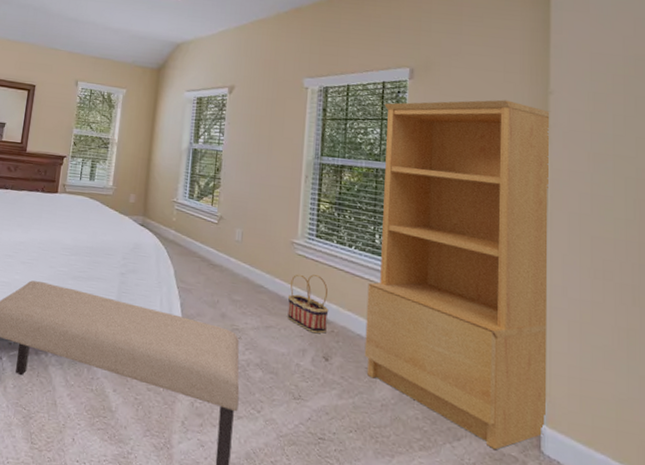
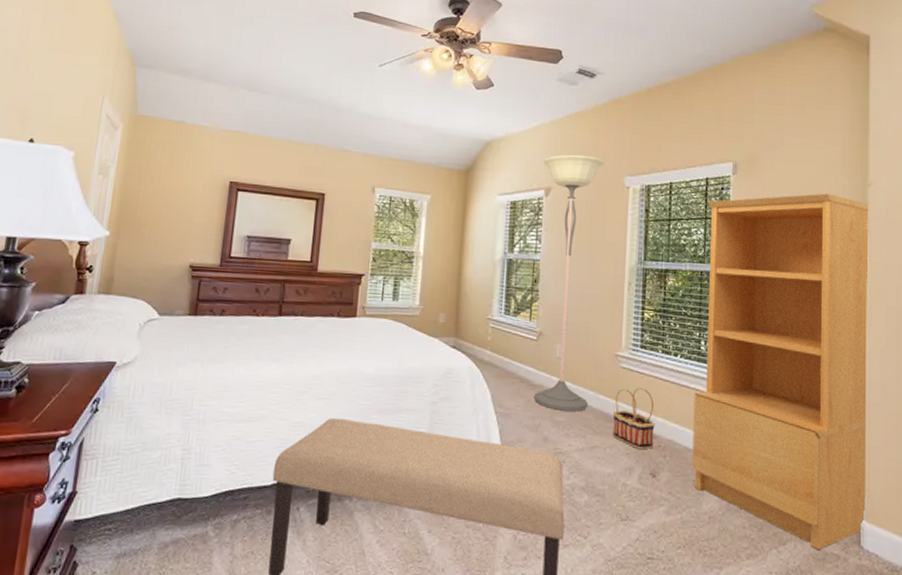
floor lamp: none [214,57,285,293] -> present [534,154,605,412]

